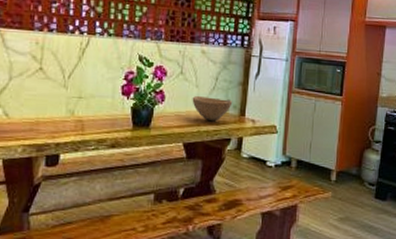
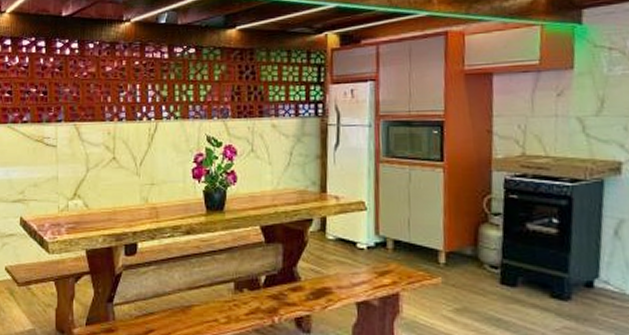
bowl: present [192,96,233,122] -> none [266,174,311,201]

